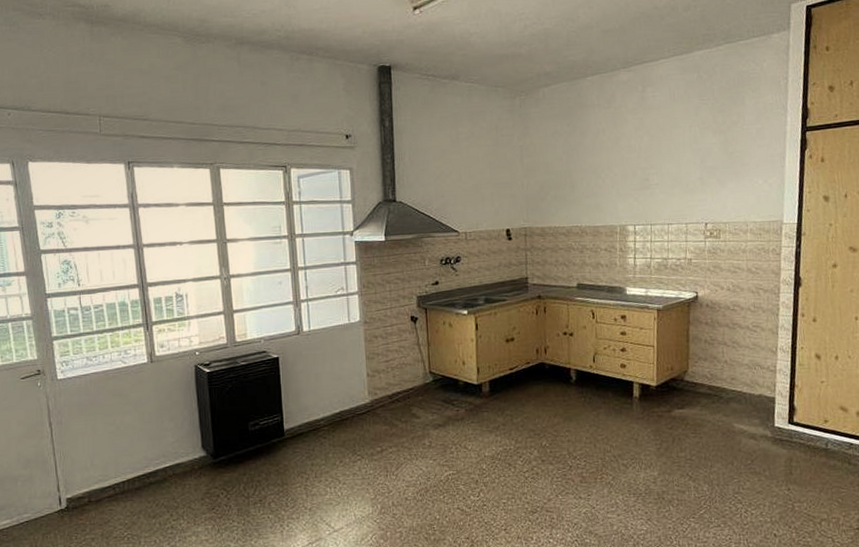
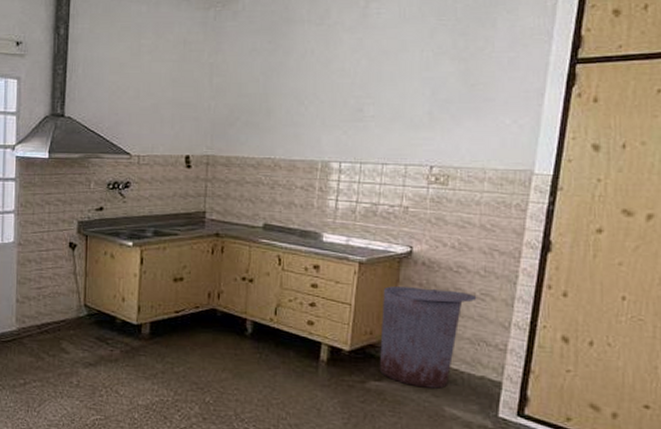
trash can: none [678,325,751,410] -> present [379,286,477,389]

